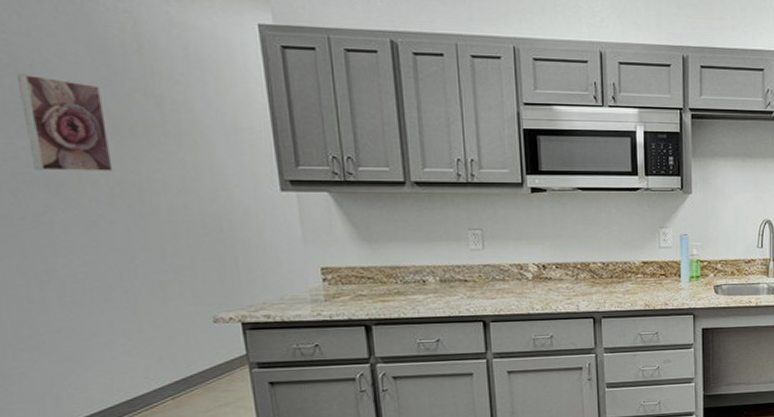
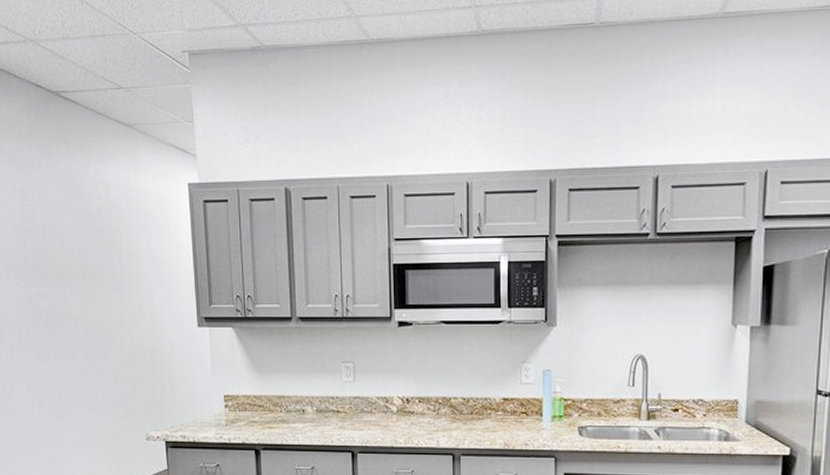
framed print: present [18,73,113,171] -> none [35,236,88,312]

